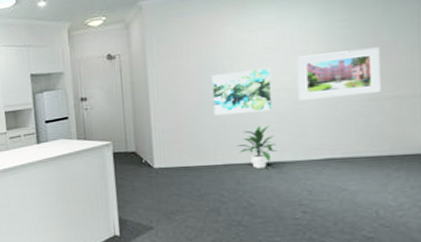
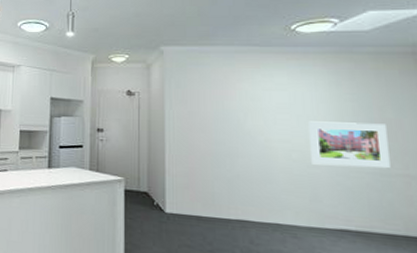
wall art: present [211,67,273,115] -> none [227,126,286,170]
indoor plant: present [237,125,277,168] -> none [251,184,291,230]

